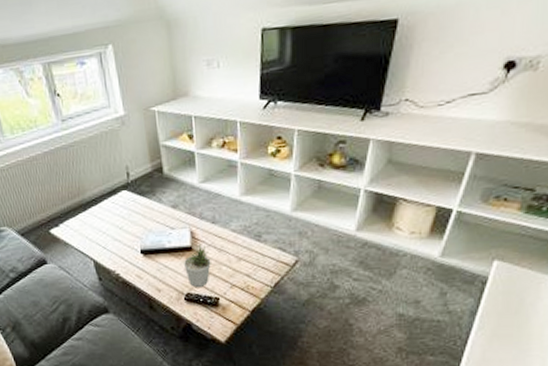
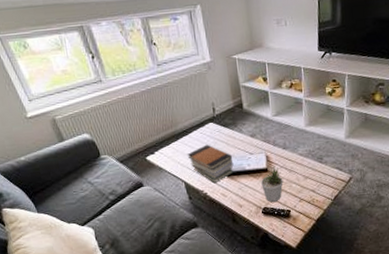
book stack: none [96,216,151,263] -> present [187,144,234,184]

